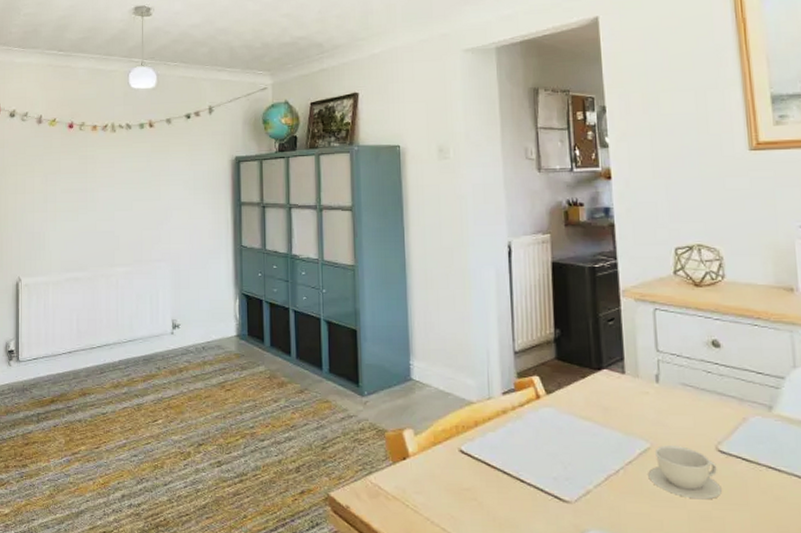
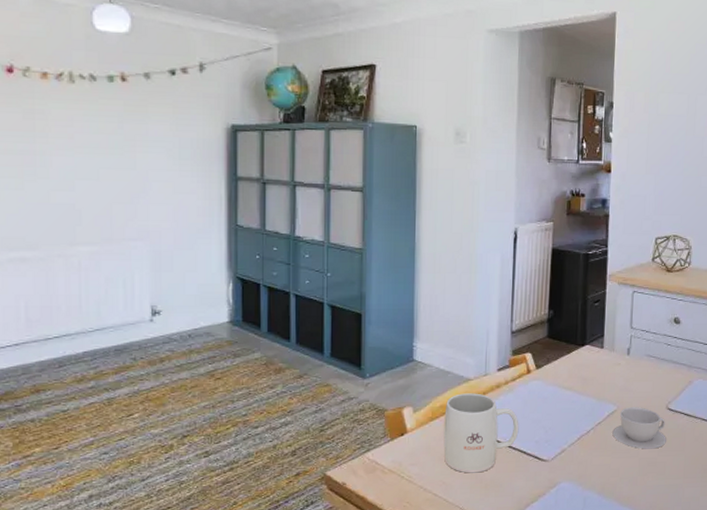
mug: none [447,417,533,509] -> present [443,393,519,473]

